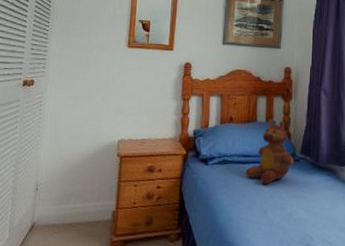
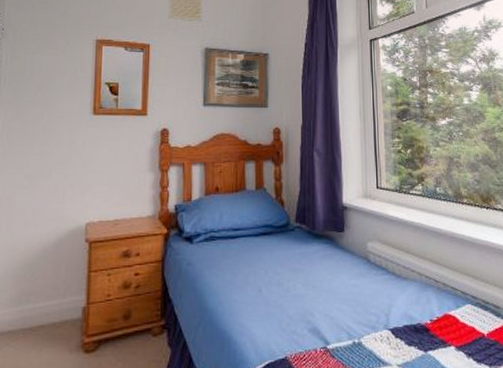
teddy bear: present [245,119,295,185] -> none [235,186,289,260]

